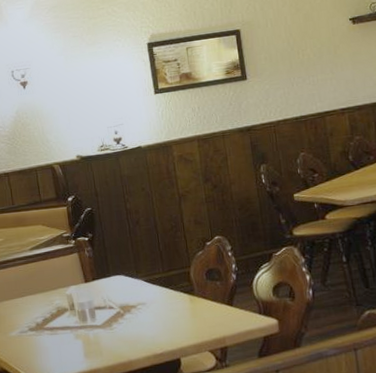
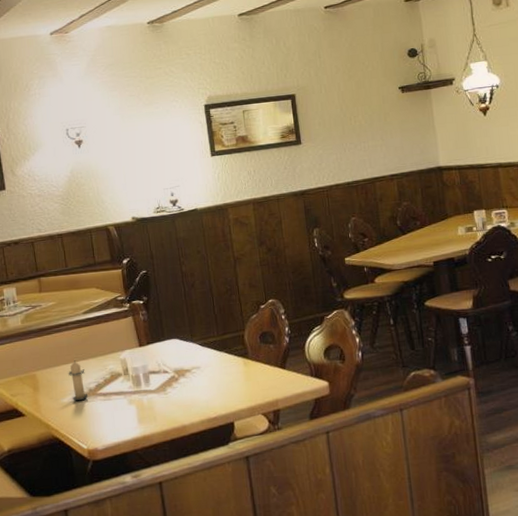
candle: none [16,295,36,334] -> present [68,360,89,401]

